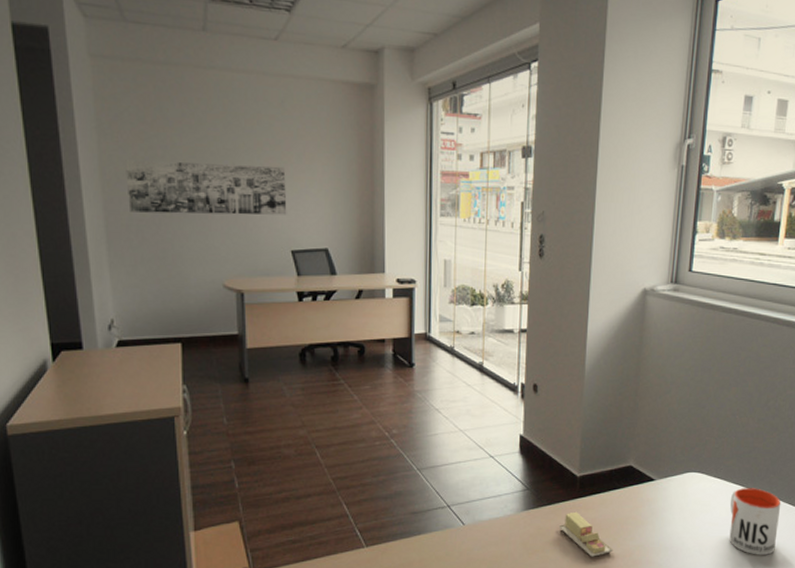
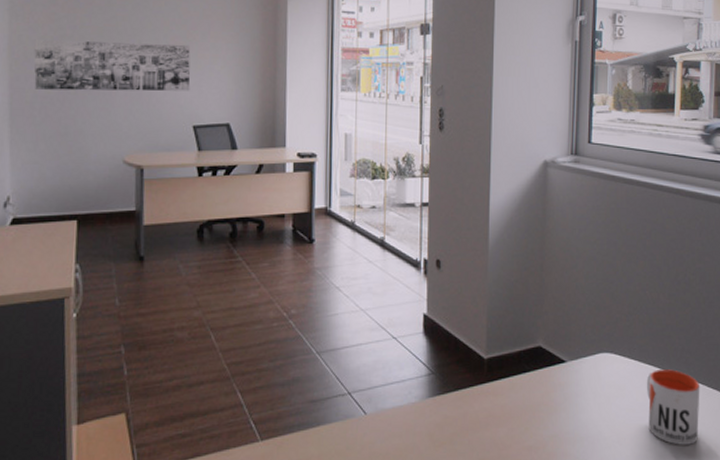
sticky notes: present [558,511,614,557] -> none [466,398,526,449]

